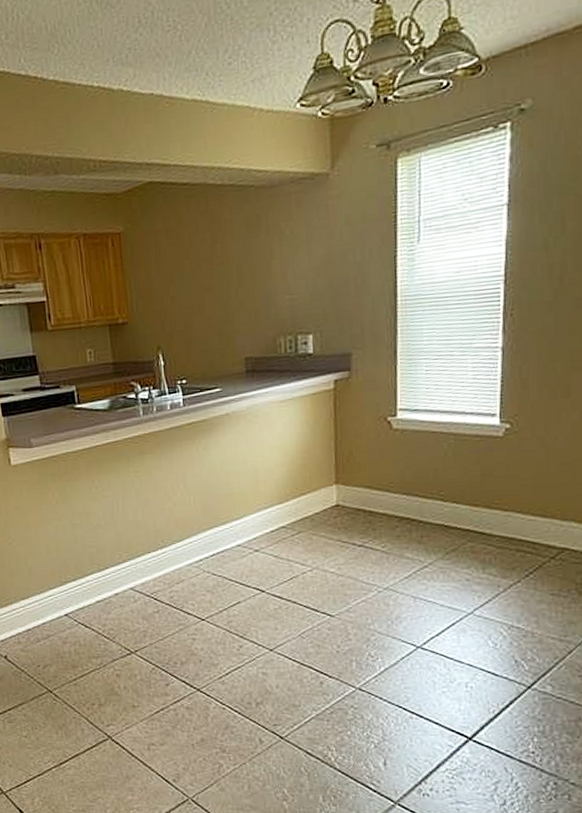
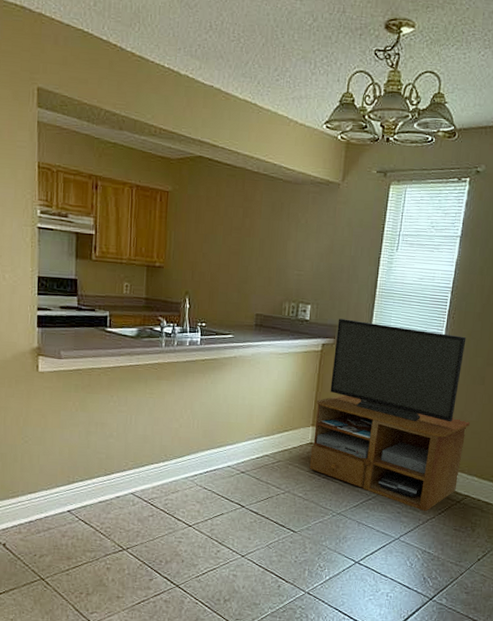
tv stand: none [337,337,555,576] -> present [309,318,470,512]

